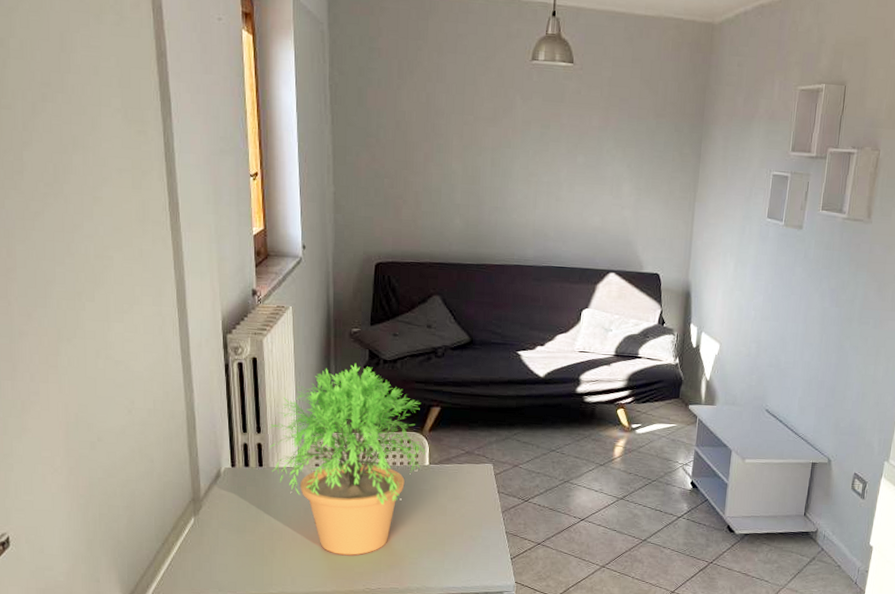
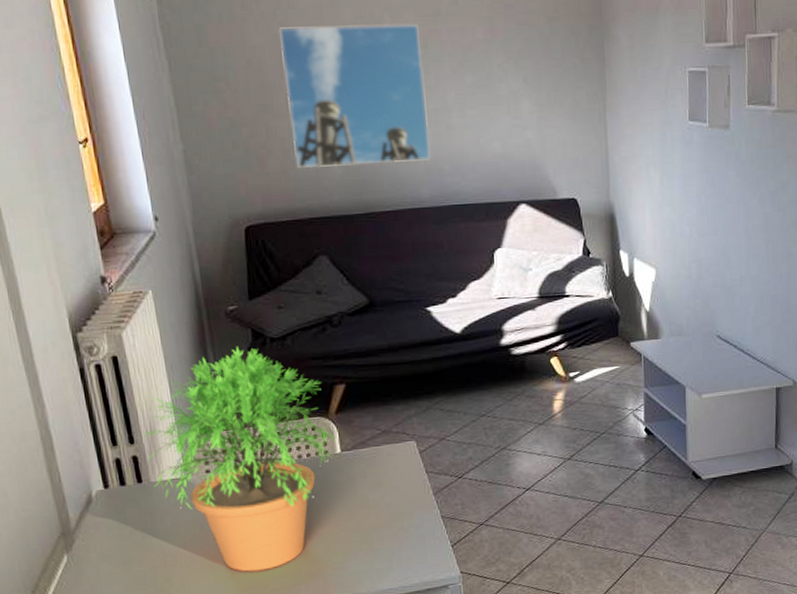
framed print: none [425,97,544,225] -> present [279,24,431,169]

